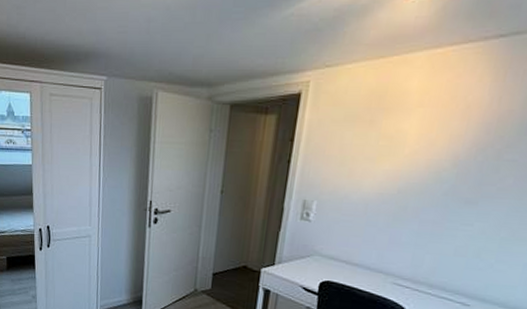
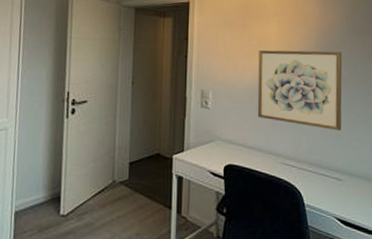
wall art: none [370,151,512,252] -> present [257,50,342,131]

